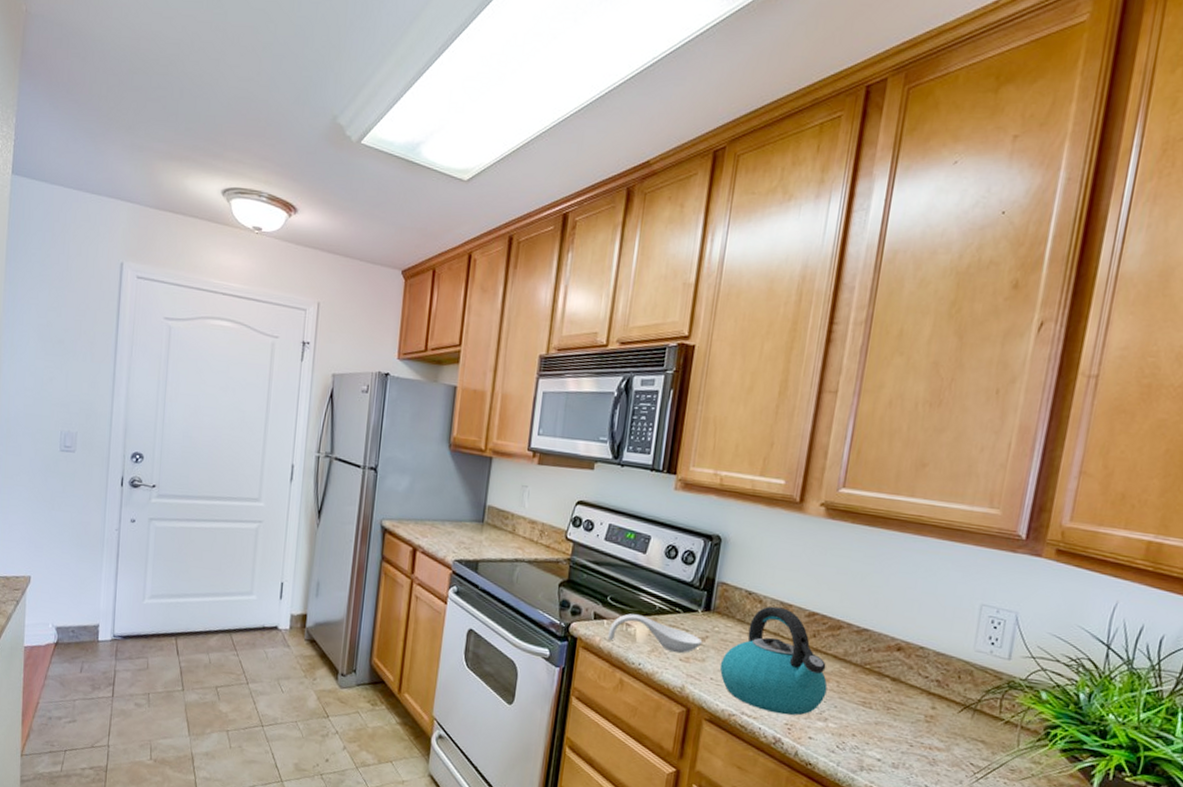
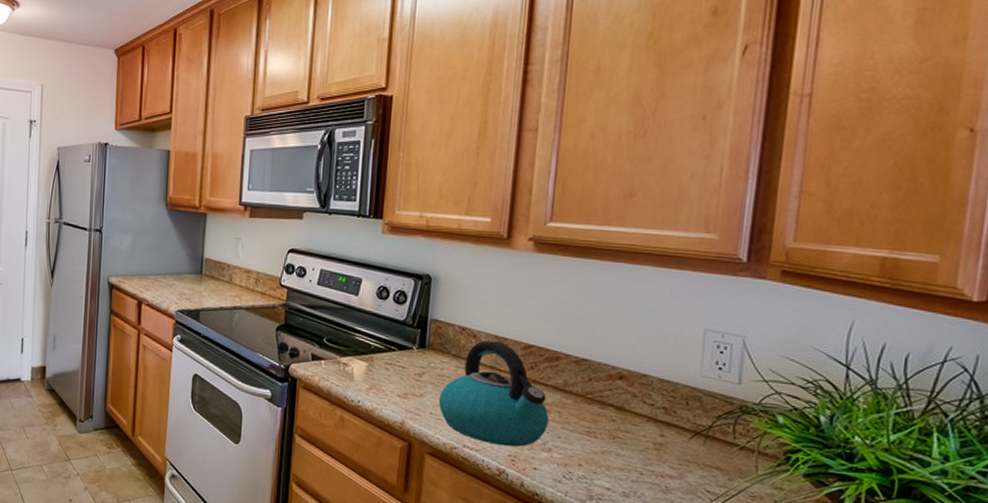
spoon rest: present [608,613,703,654] -> none [327,353,420,390]

